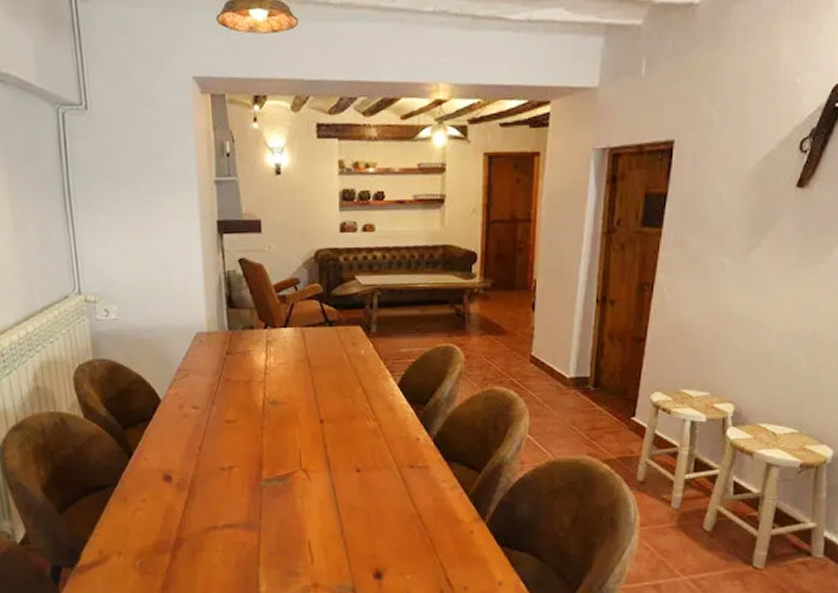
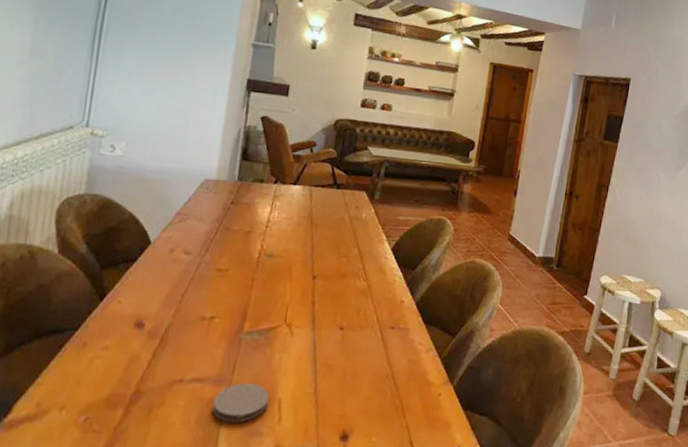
coaster: none [248,526,299,564] -> present [212,382,269,423]

